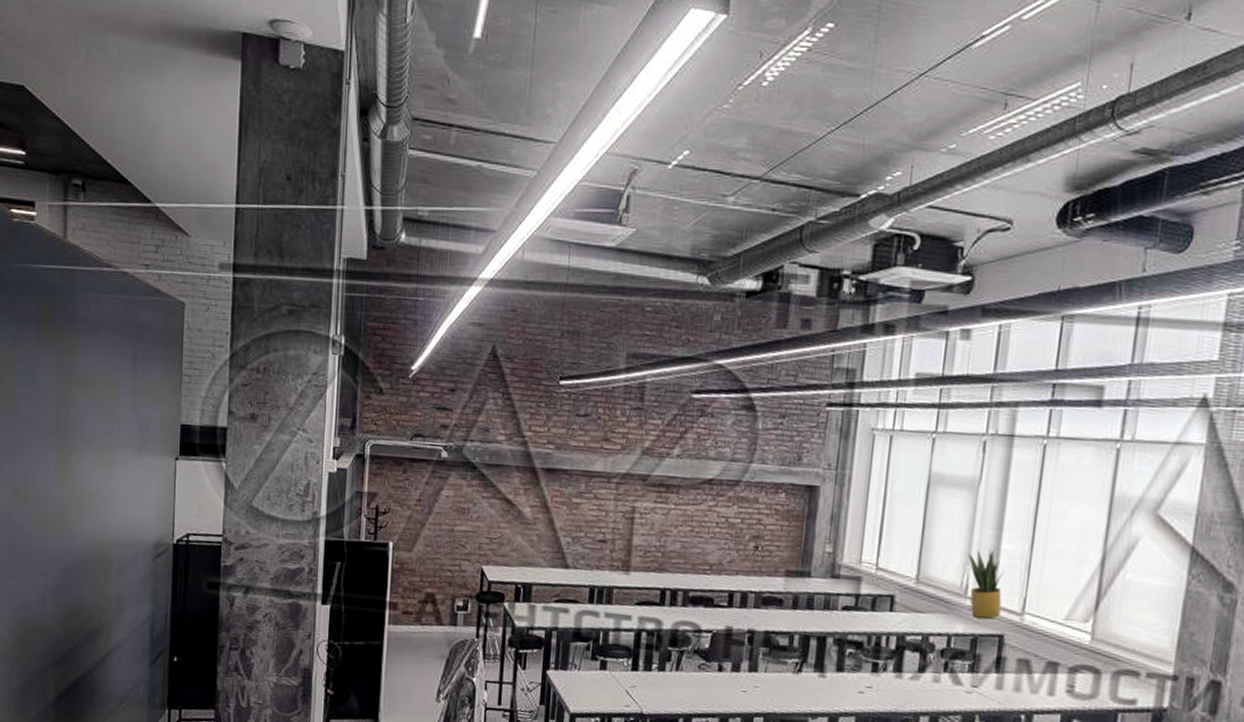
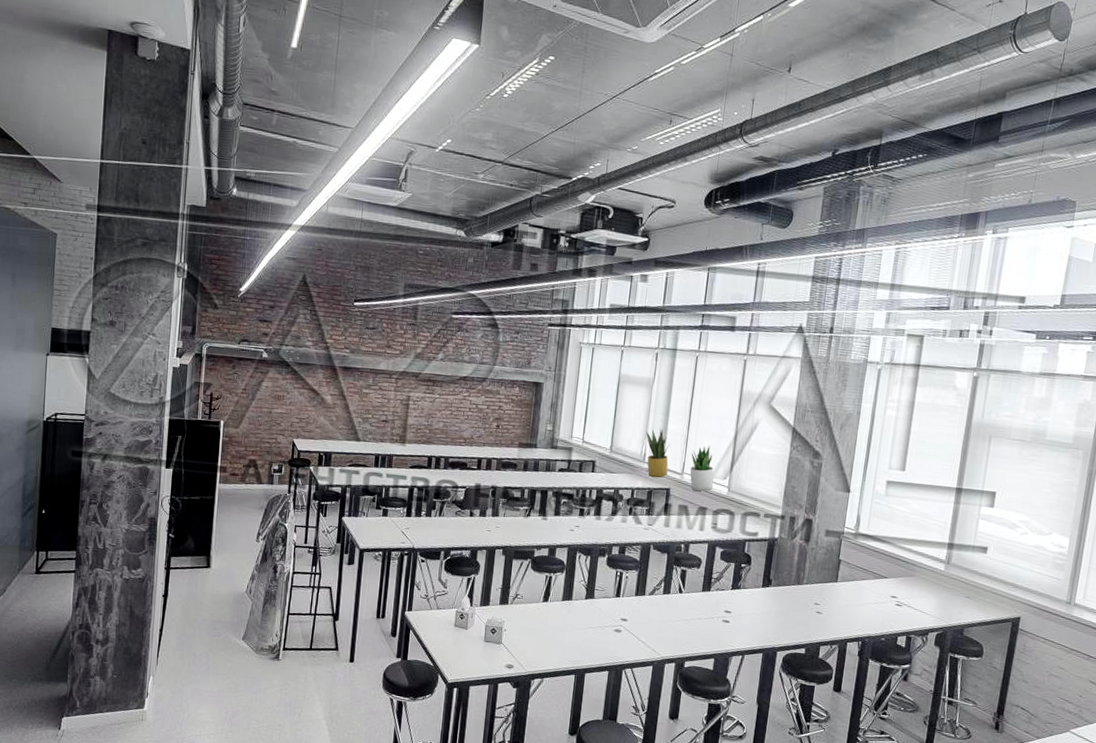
planter: none [1033,573,1070,641] -> present [690,445,714,492]

